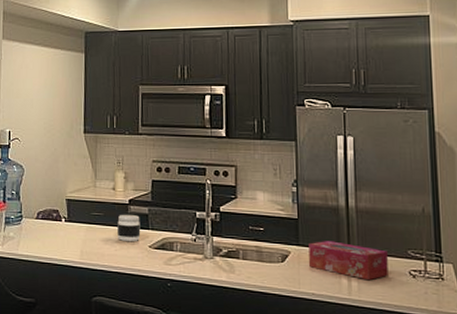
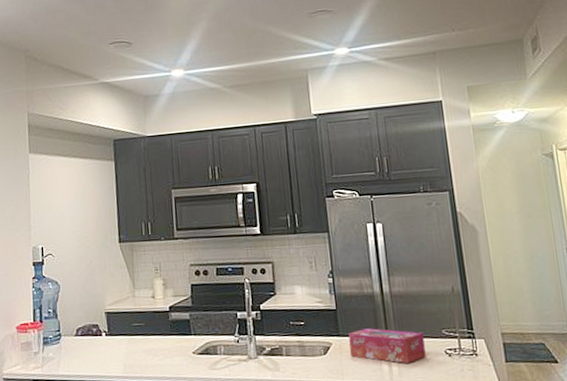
jar: present [117,214,141,241] -> none [159,321,184,350]

